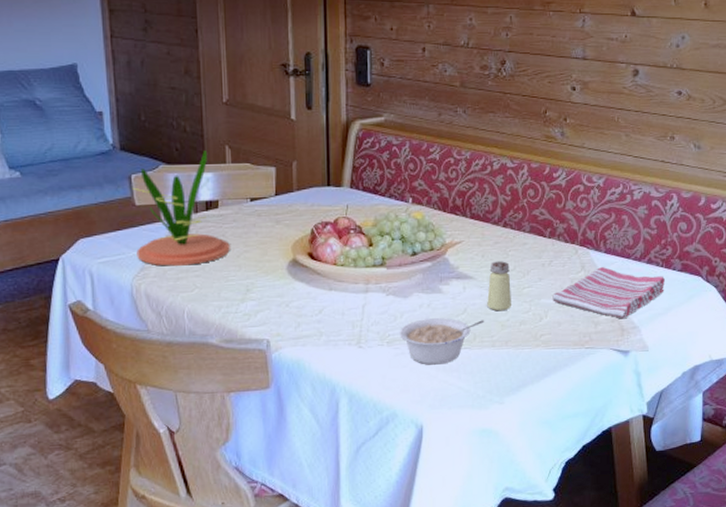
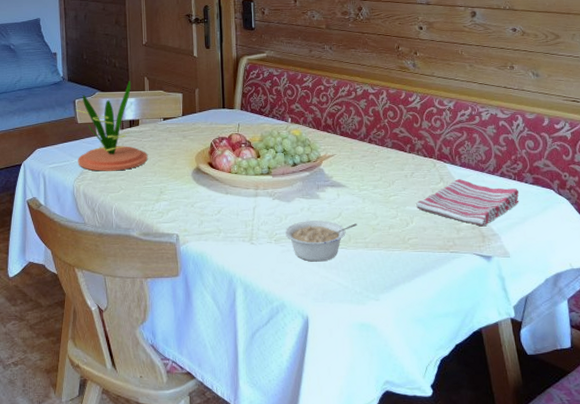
saltshaker: present [487,261,511,312] -> none [358,172,380,216]

